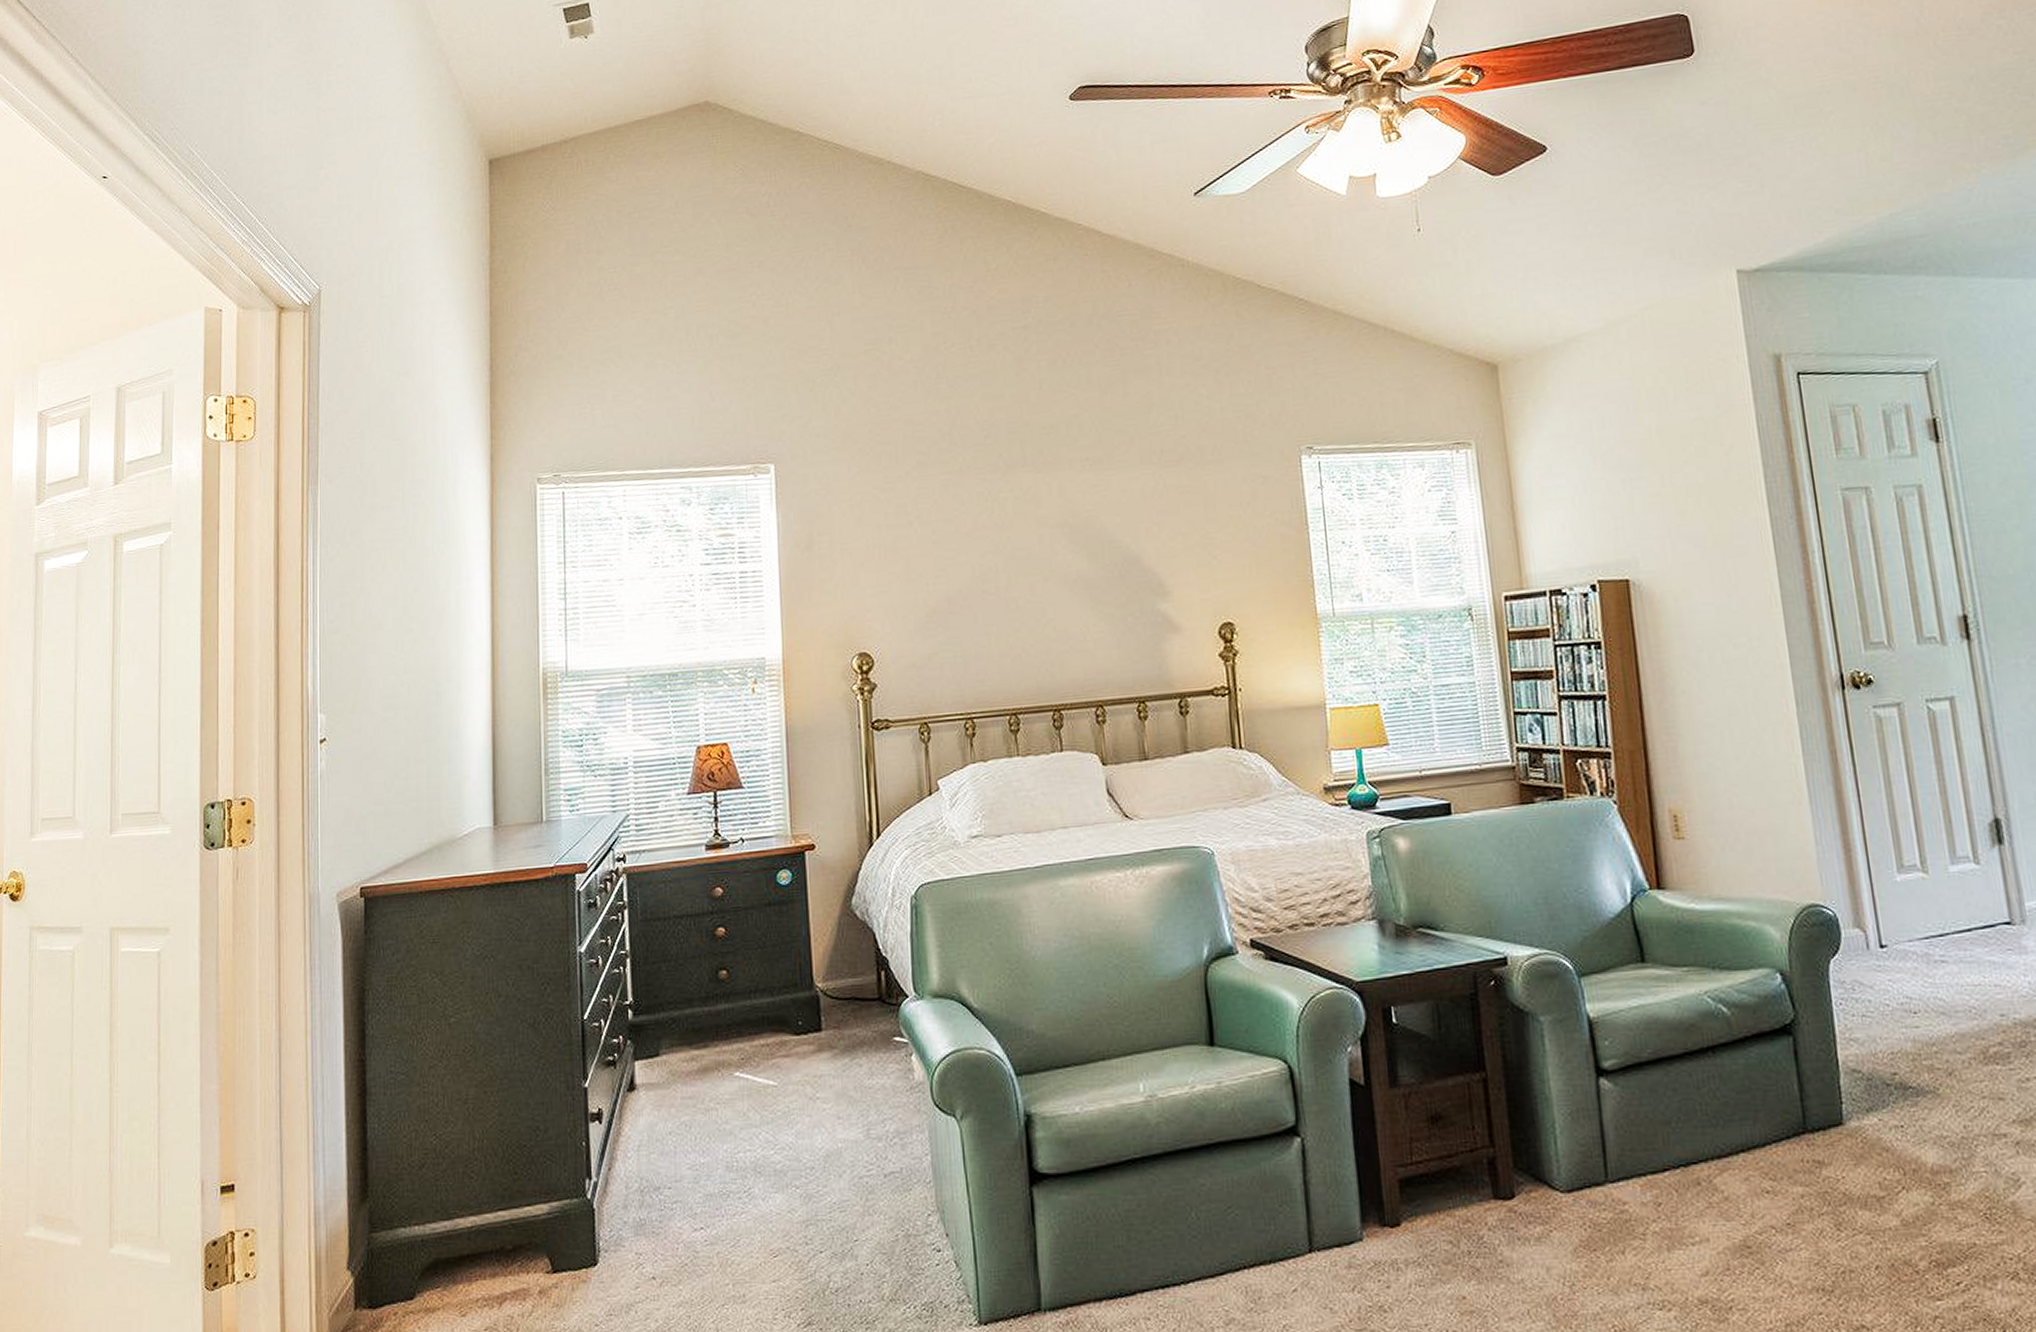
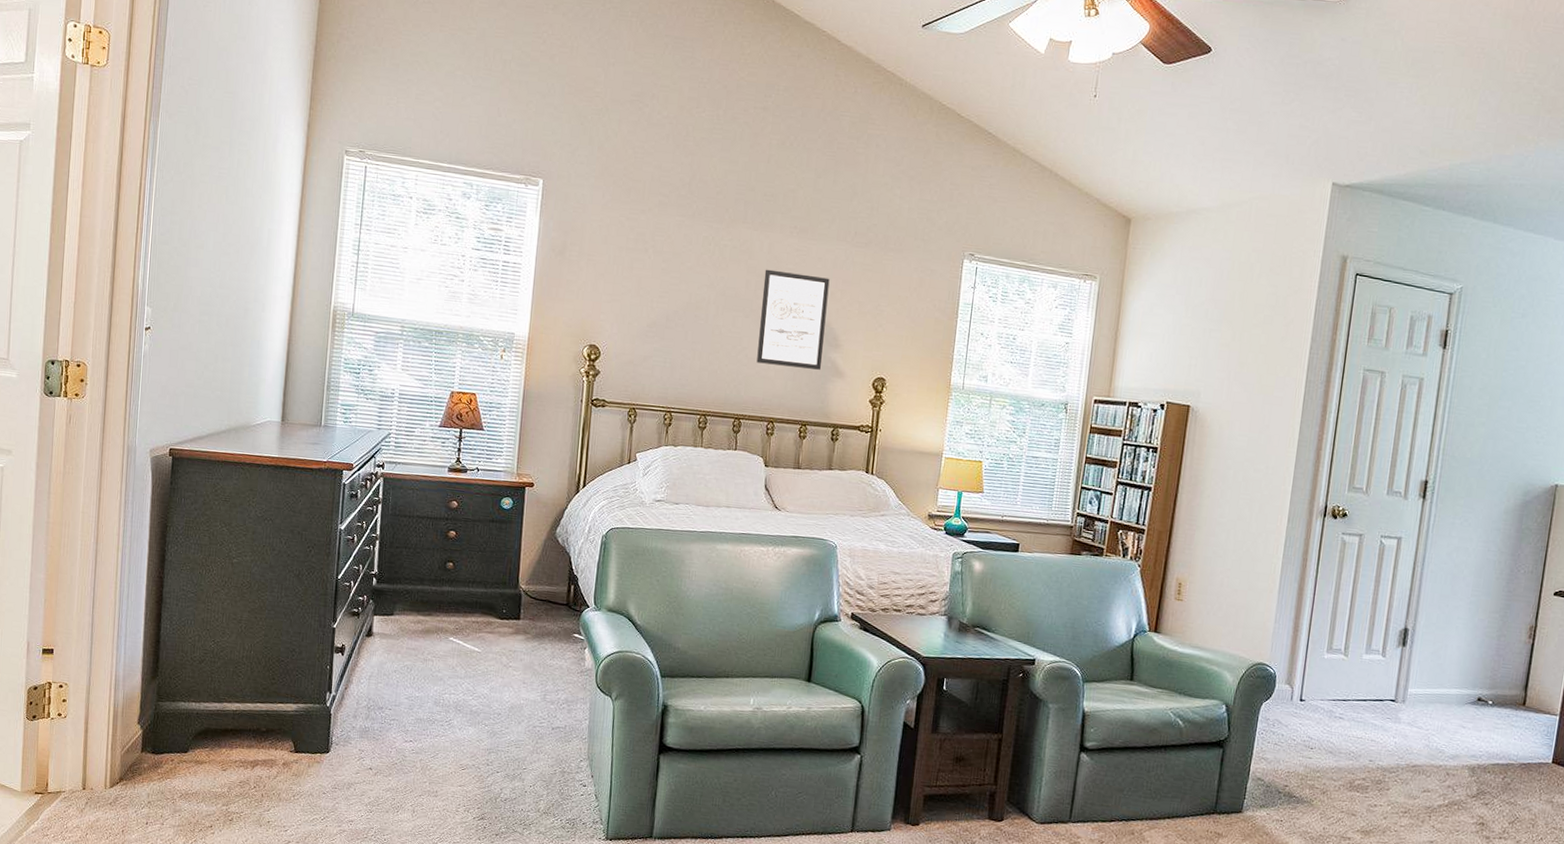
wall art: none [1059,512,1151,635] -> present [756,269,830,370]

